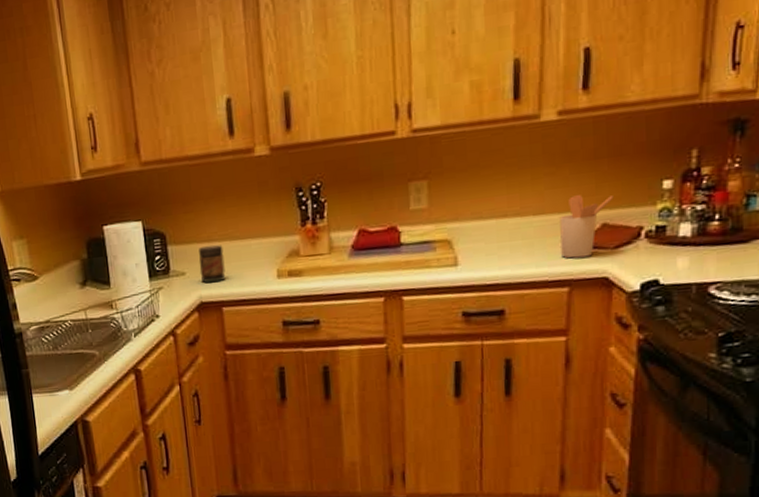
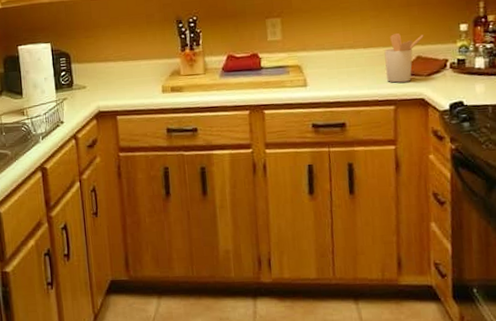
jar: present [198,244,226,283] -> none [97,64,120,96]

